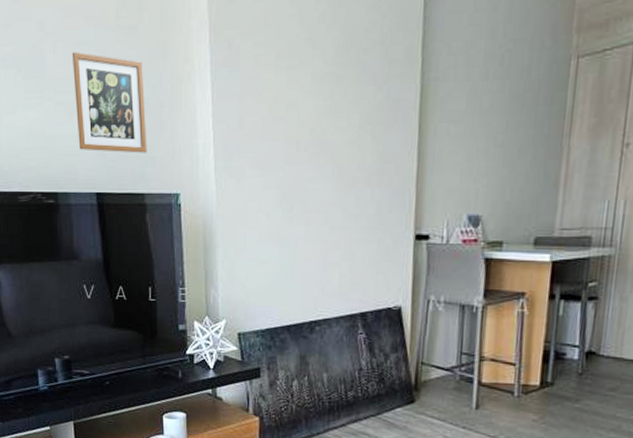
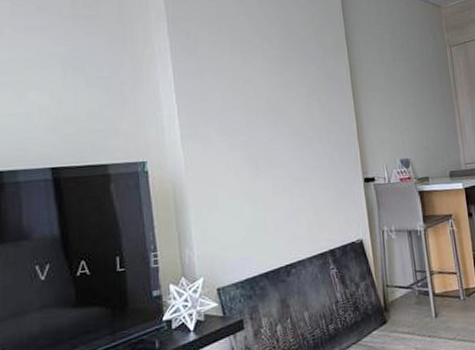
picture frame: present [71,51,147,153] -> none [21,36,109,128]

